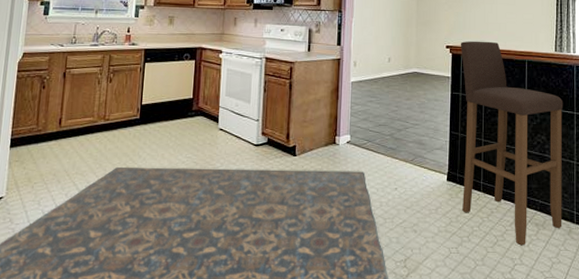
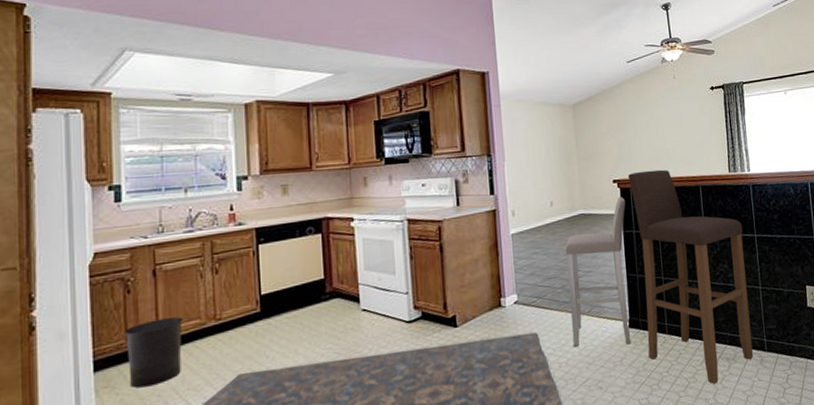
waste bin: none [35,112,80,166] -> present [124,317,183,388]
bar stool: none [394,61,455,196] -> present [565,197,632,347]

